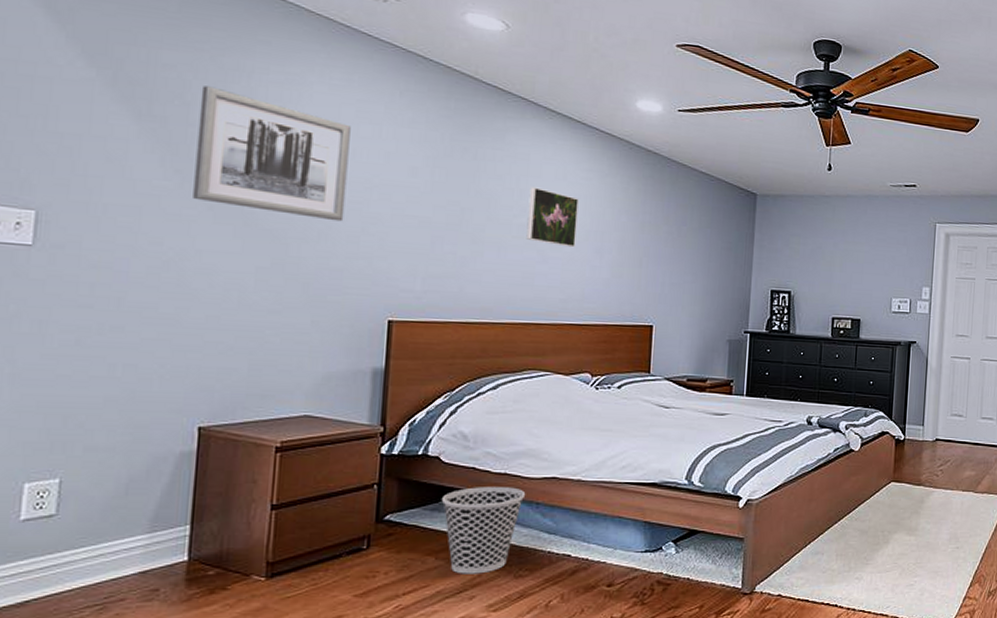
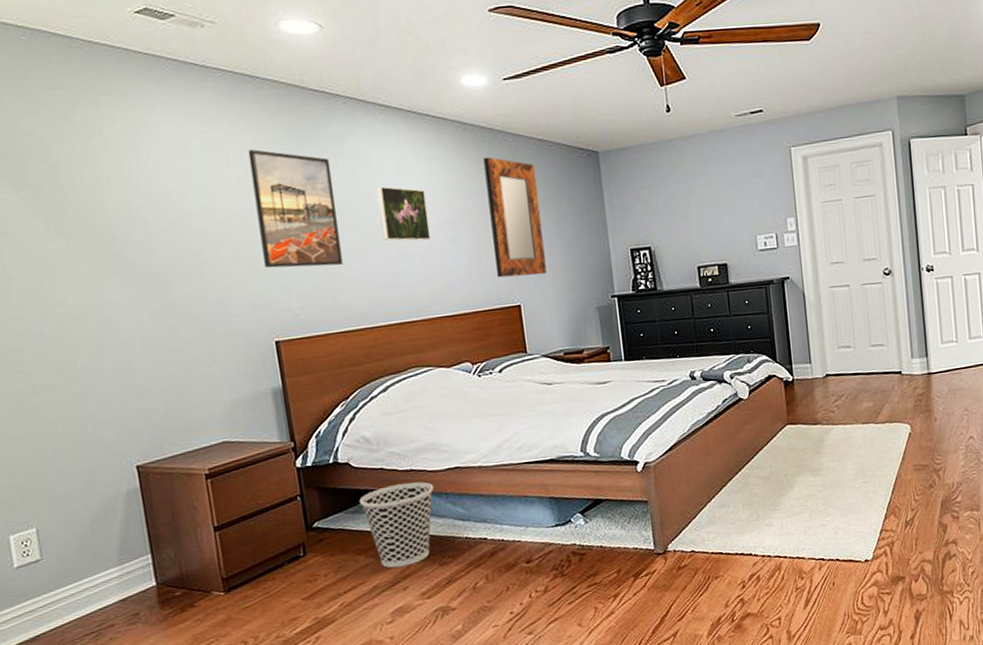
wall art: present [193,86,351,222] -> none [62,145,215,257]
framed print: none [395,127,488,255] -> present [248,149,343,269]
home mirror: none [634,179,693,300] -> present [483,157,547,278]

